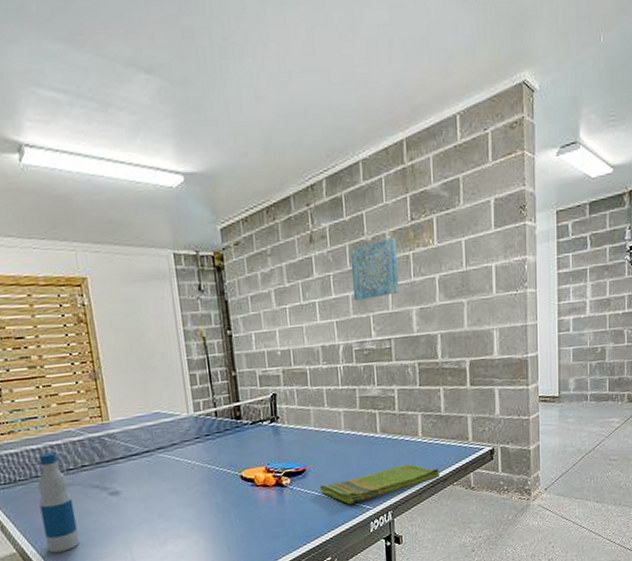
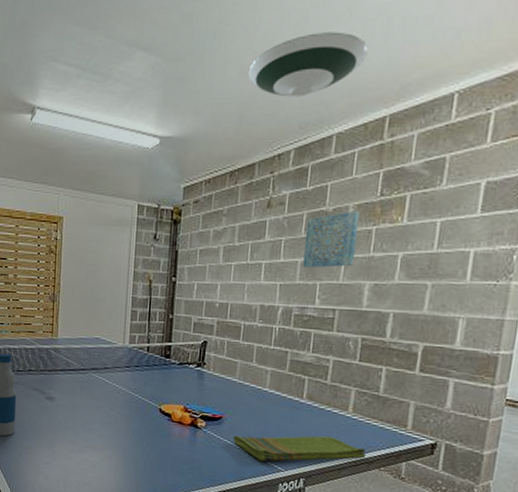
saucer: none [264,52,376,123] -> present [247,31,368,97]

